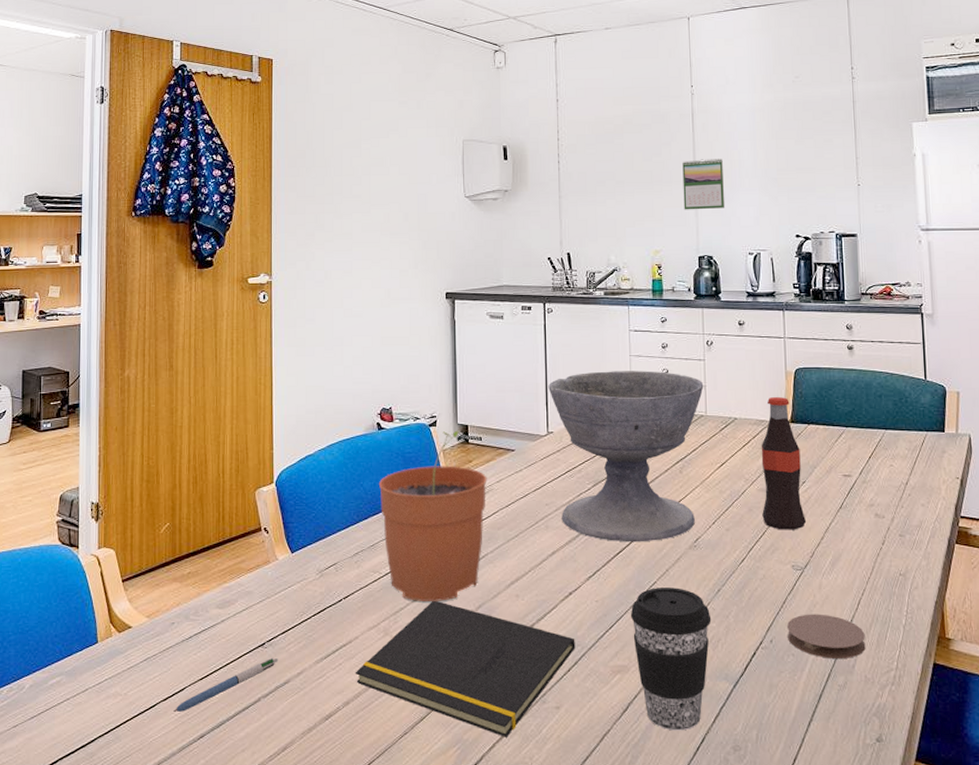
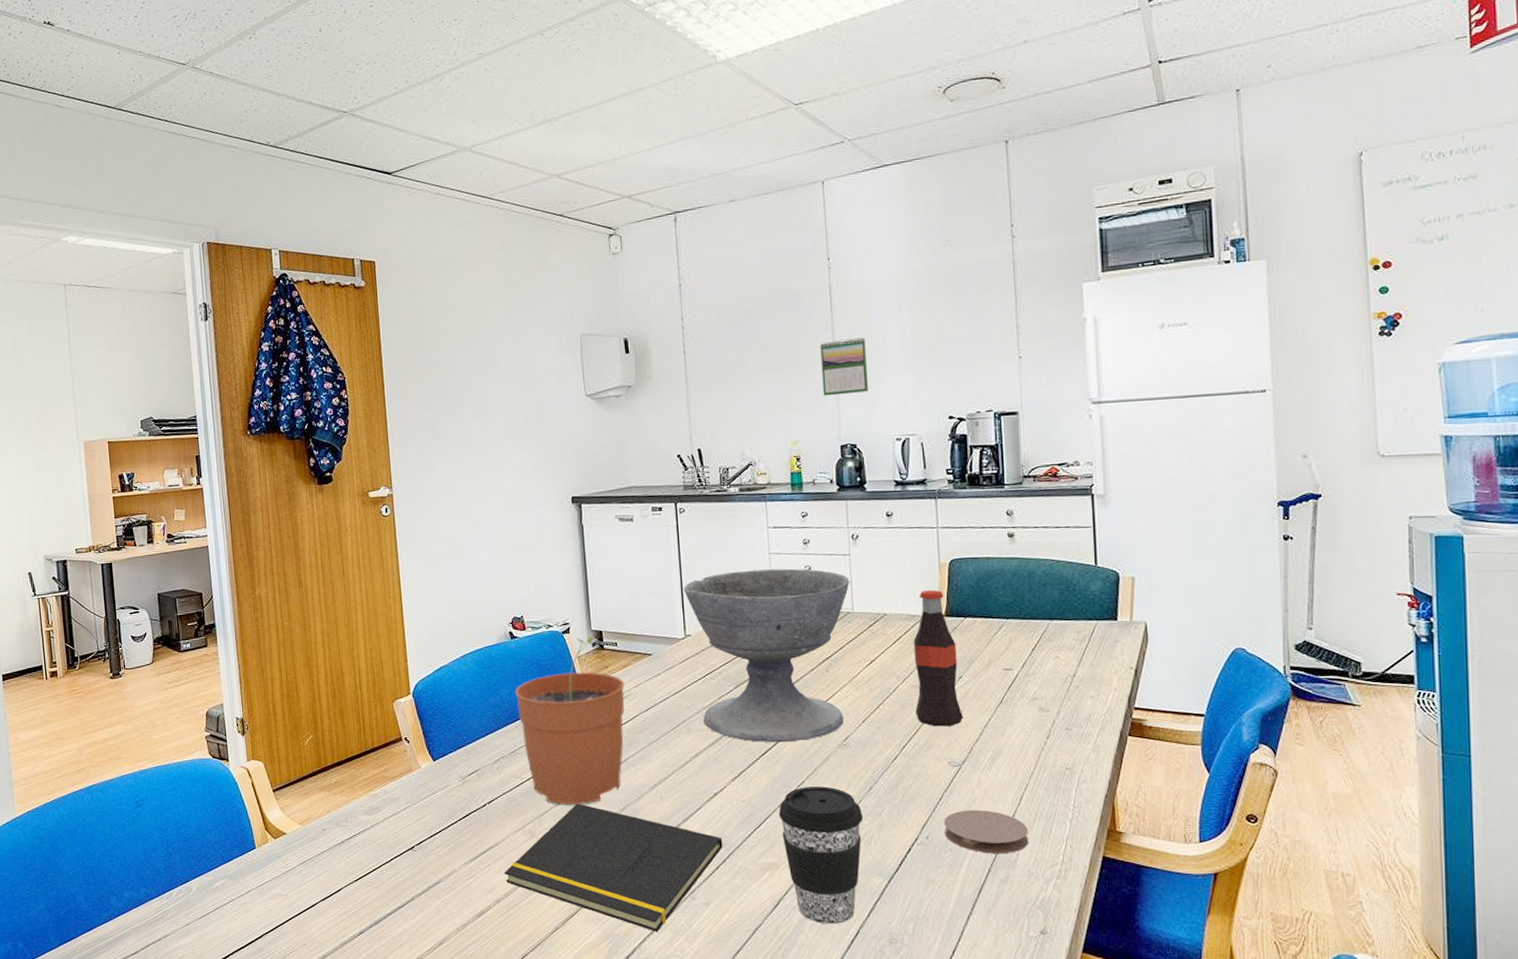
pen: present [173,657,279,712] -> none [332,859,429,910]

